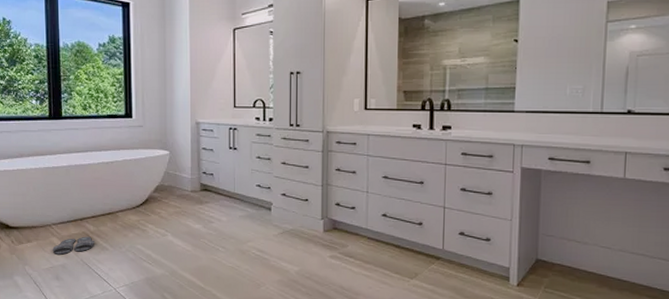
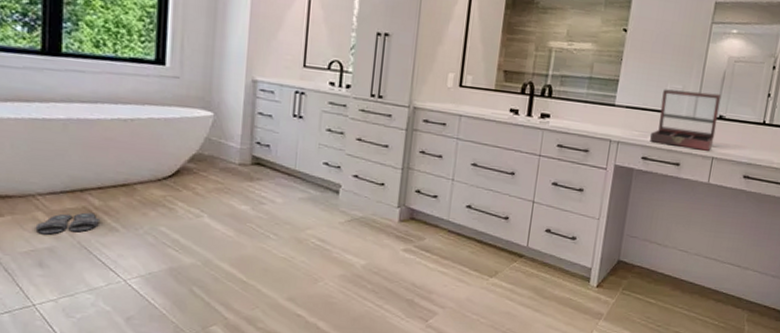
jewelry box: none [555,89,627,146] -> present [650,89,721,151]

